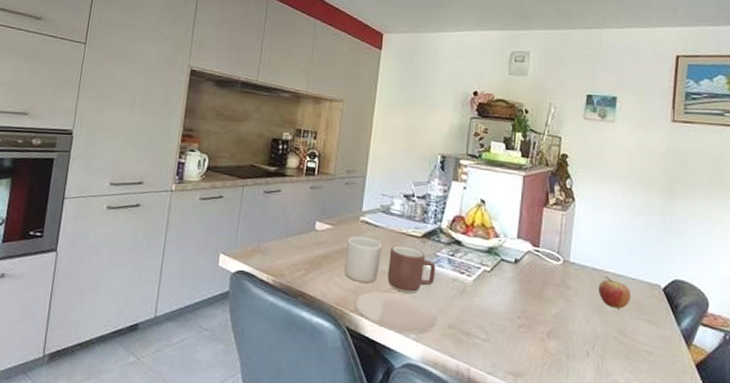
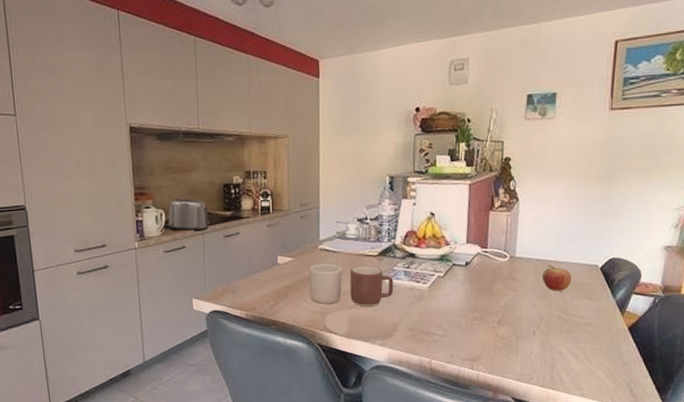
toaster: none [205,145,255,184] -> present [163,198,210,232]

